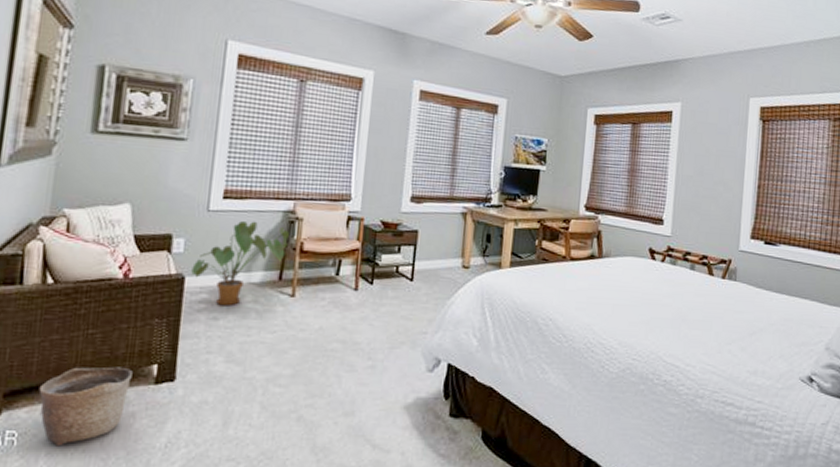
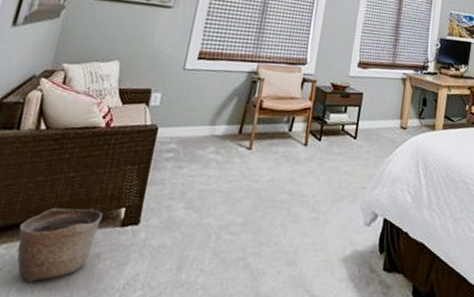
house plant: present [191,221,290,306] -> none [163,80,252,156]

